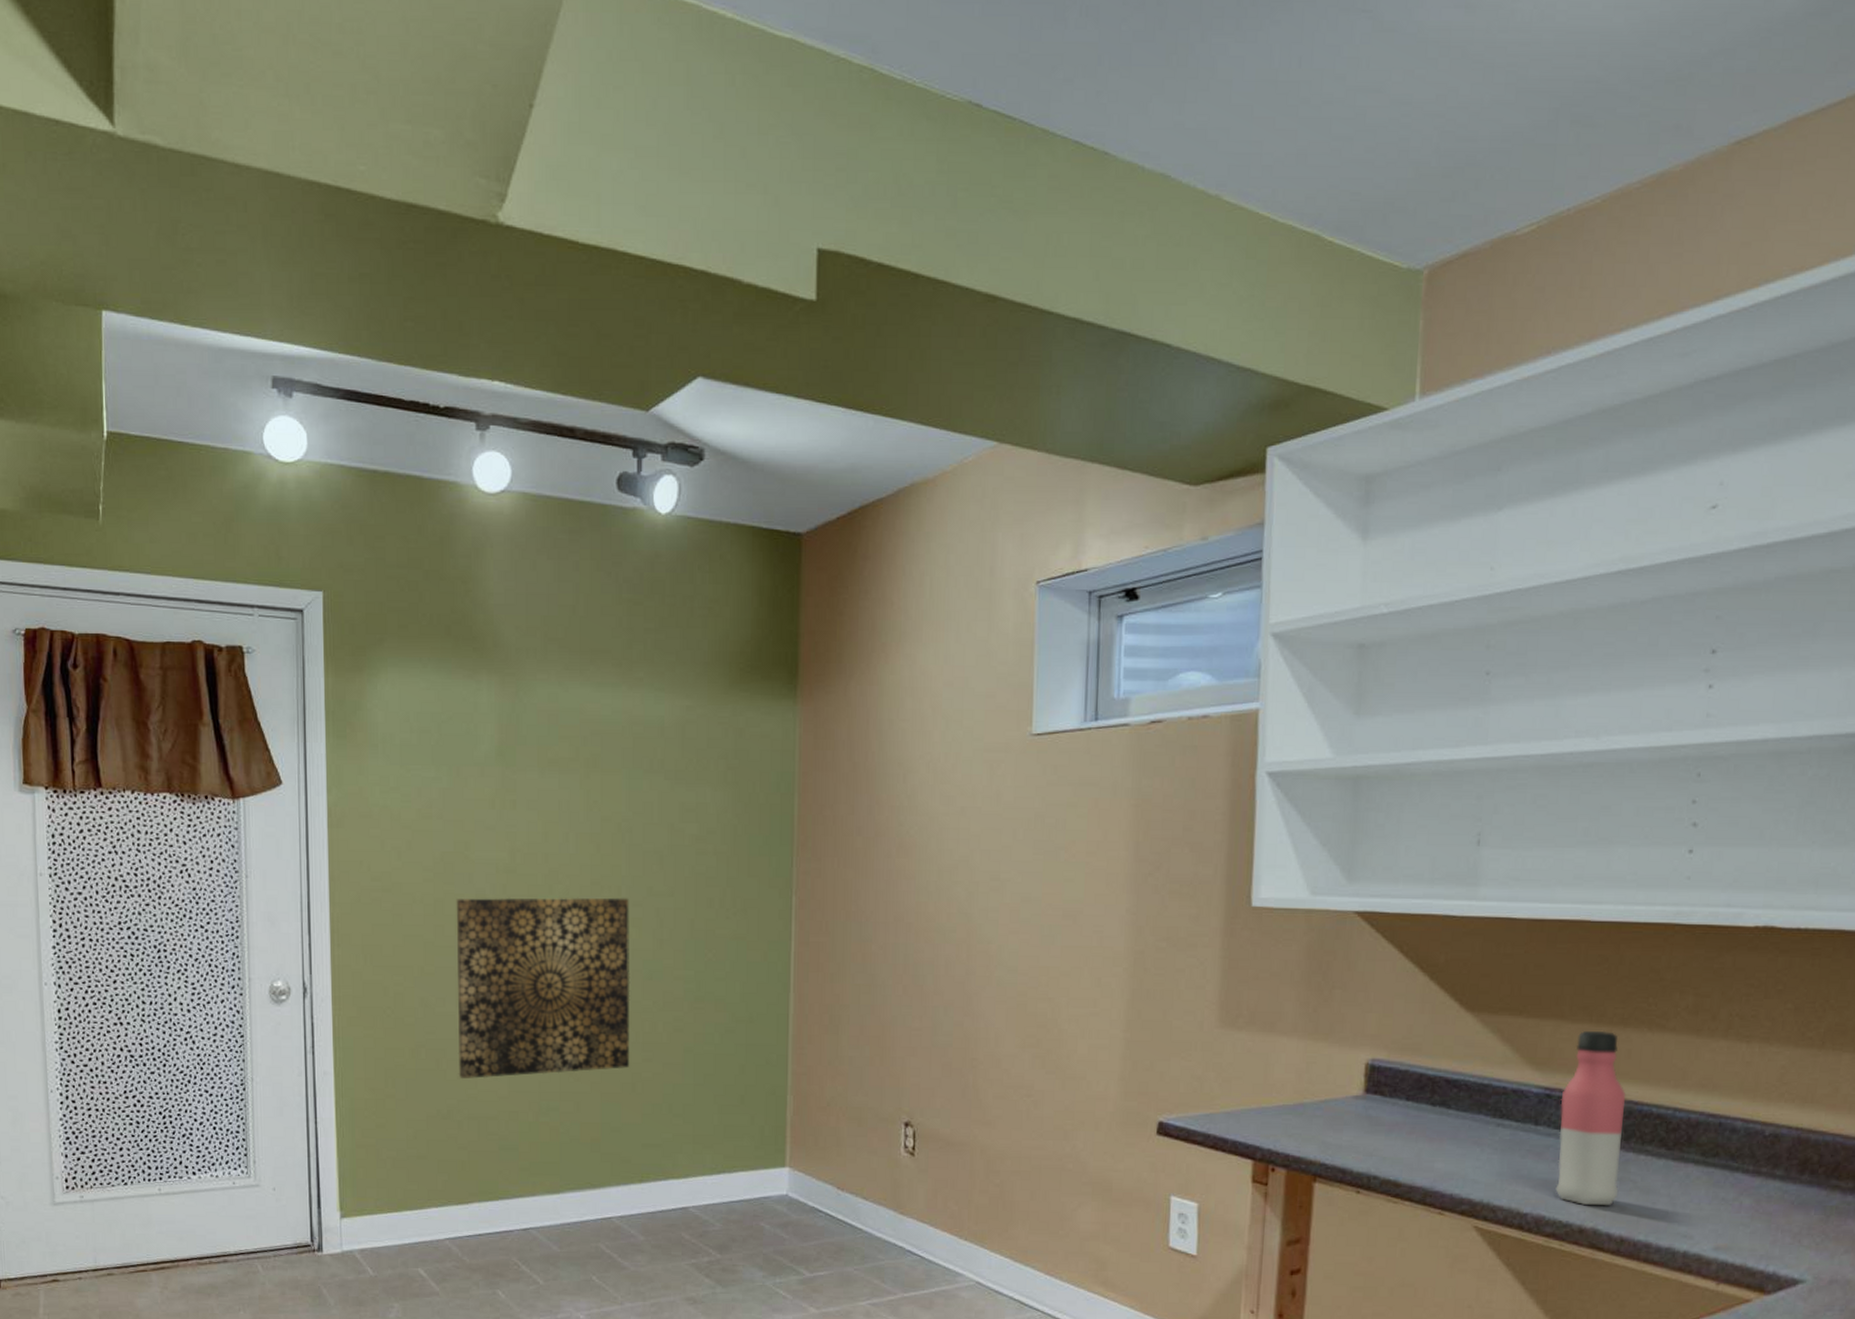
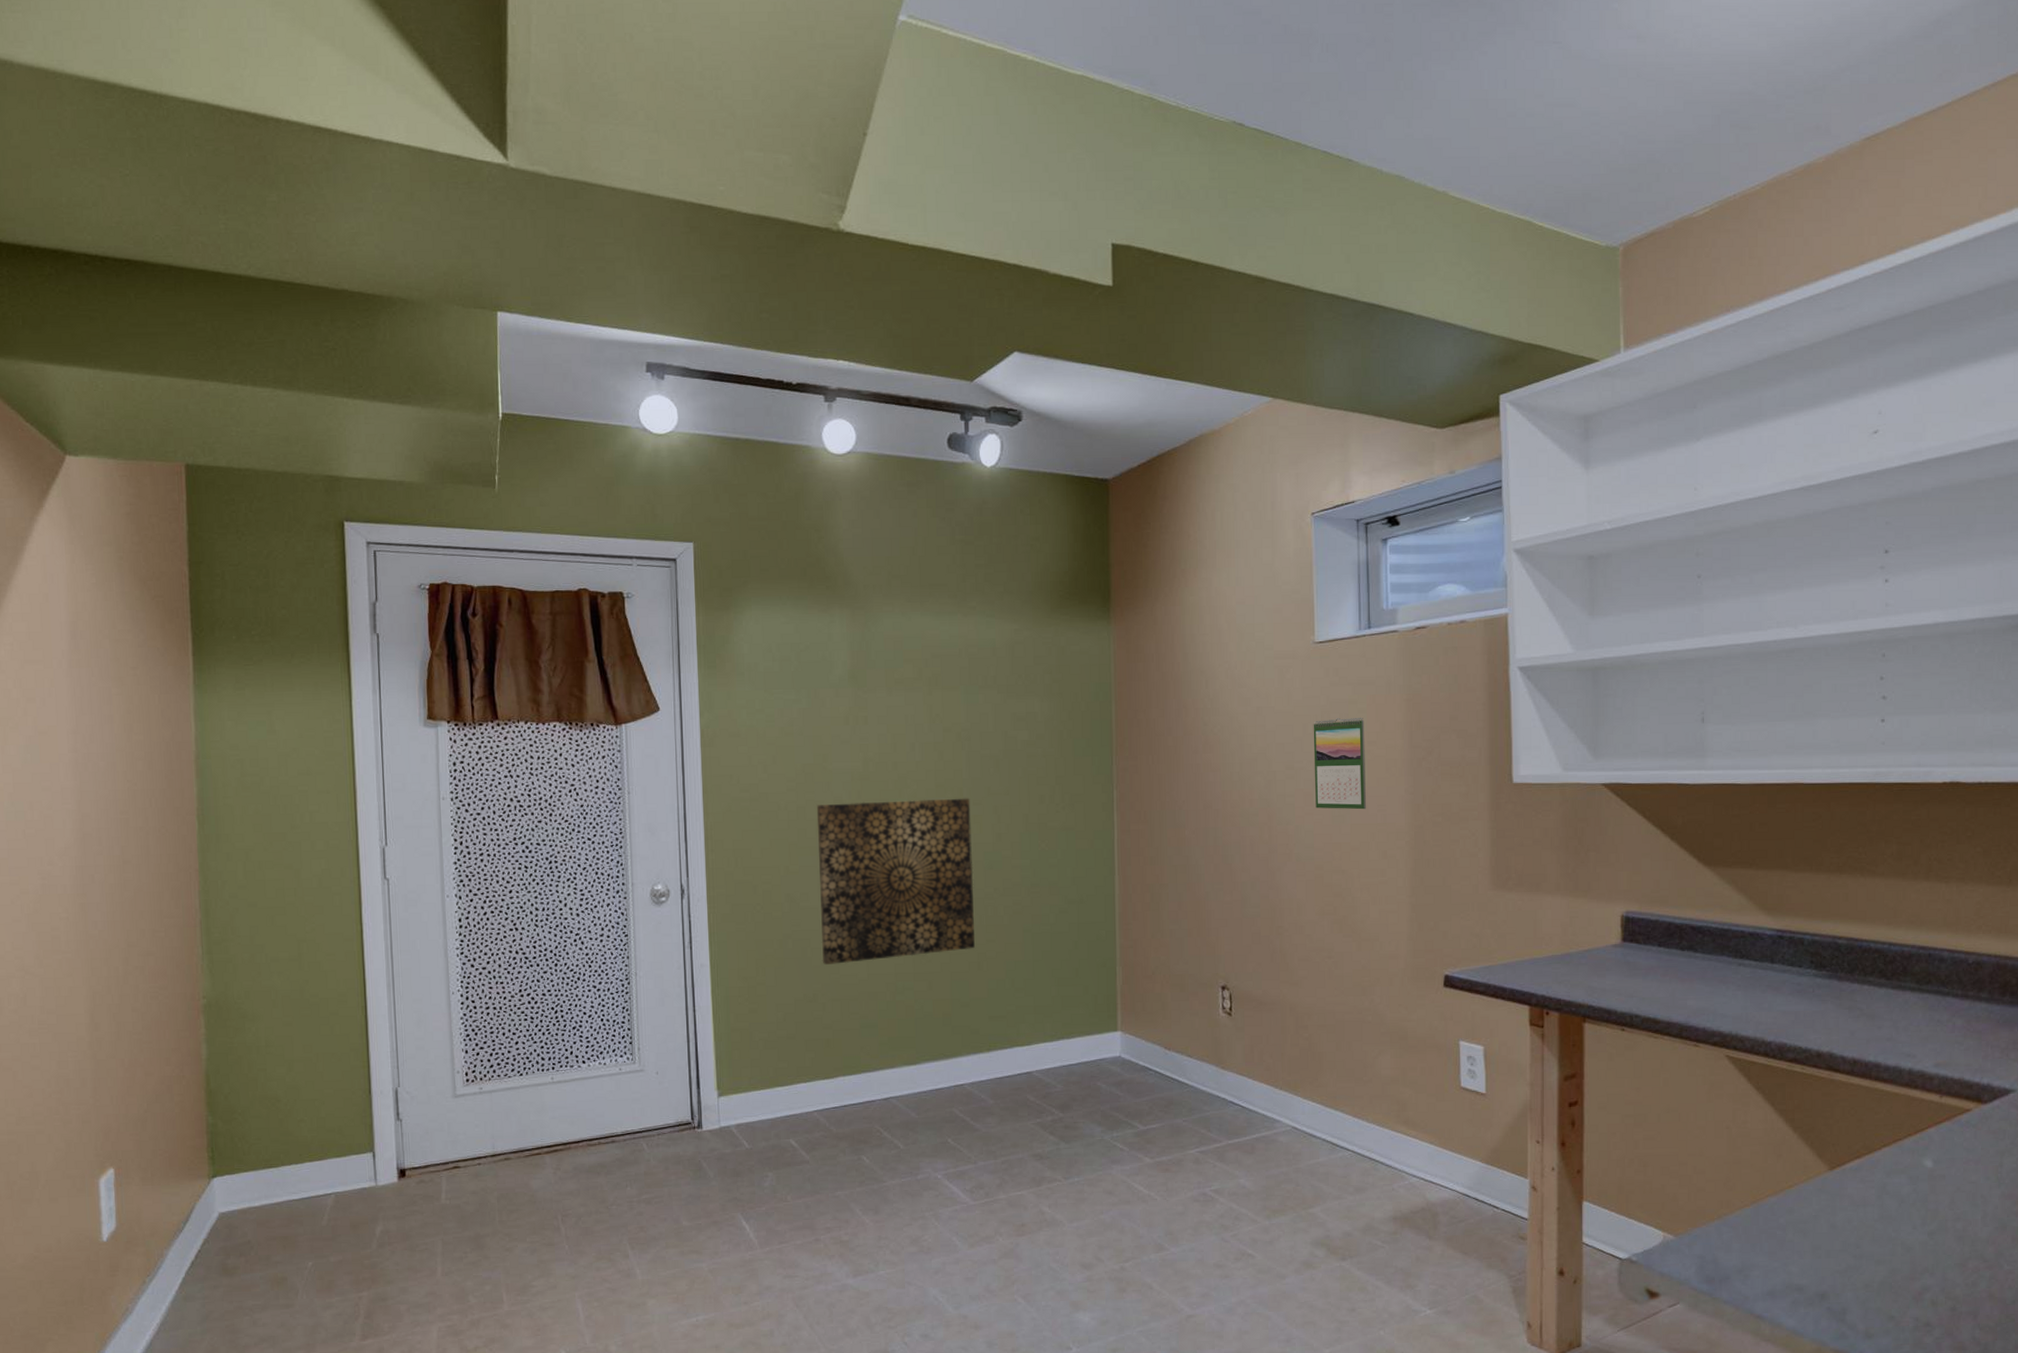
calendar: none [1022,822,1084,930] -> present [1313,717,1367,810]
water bottle: present [1555,1030,1626,1206] -> none [1791,877,1848,1033]

